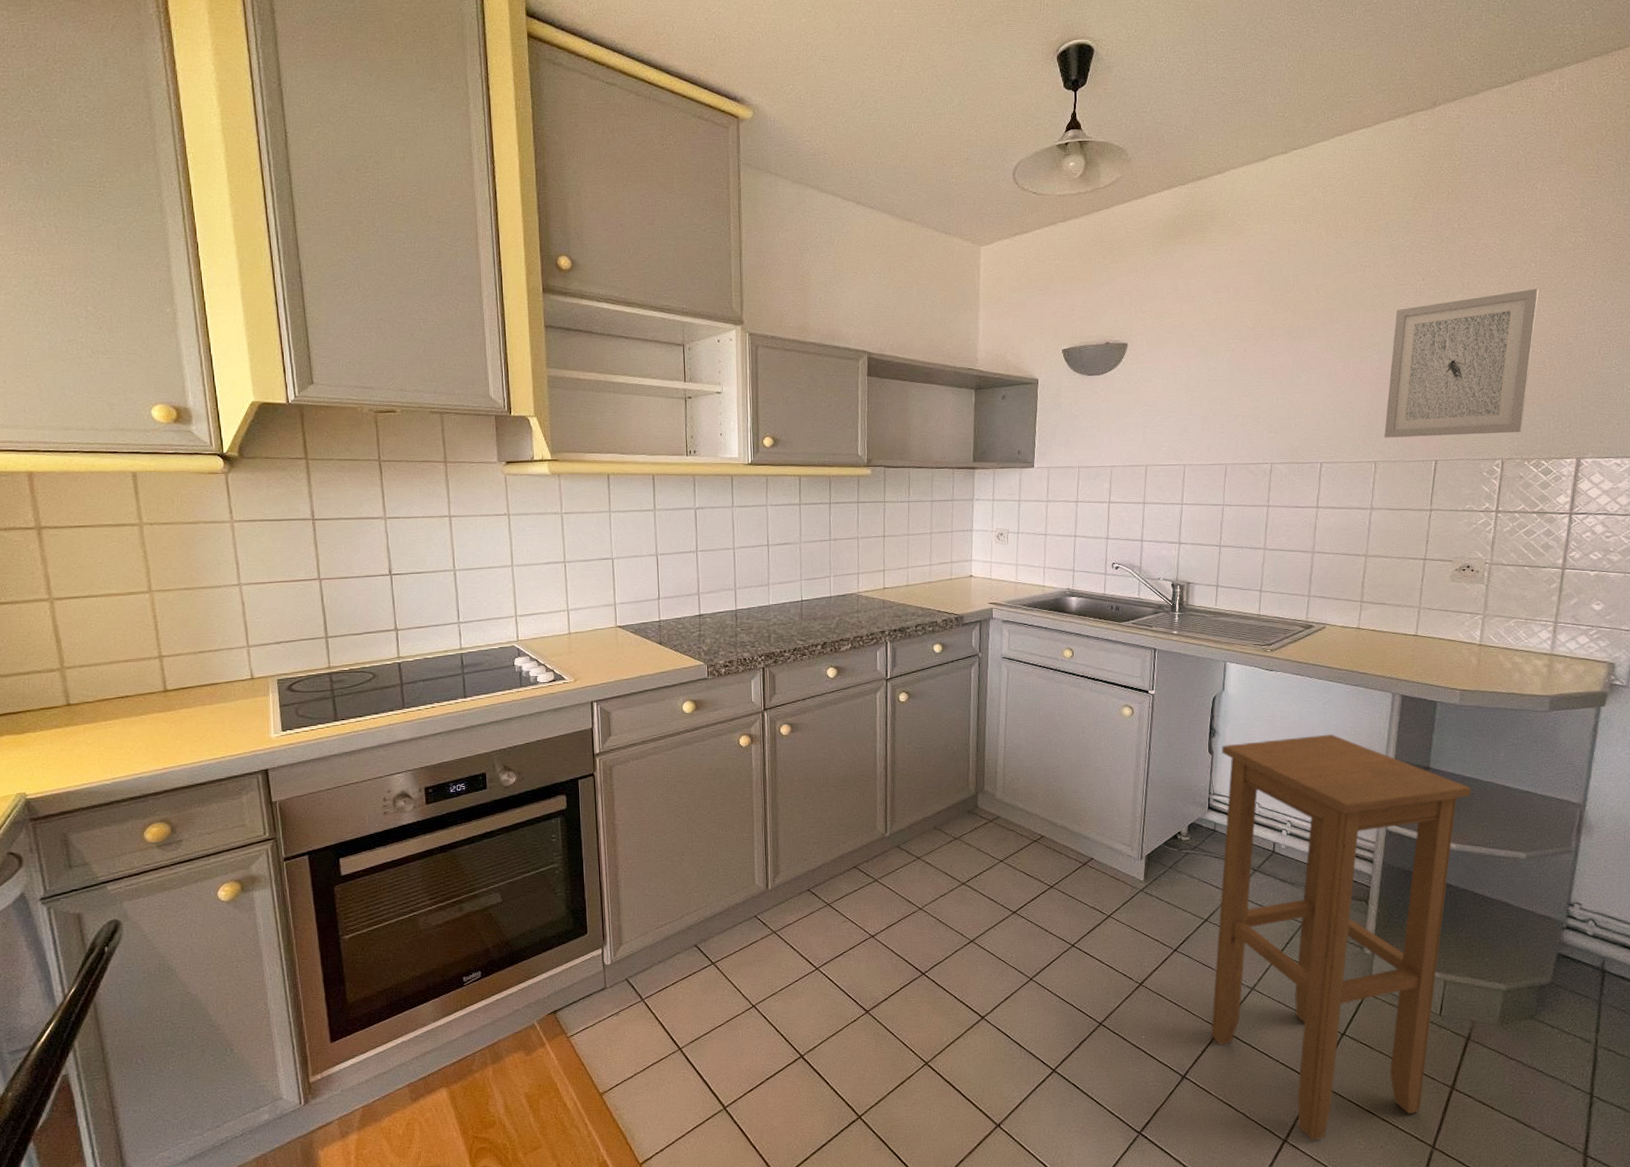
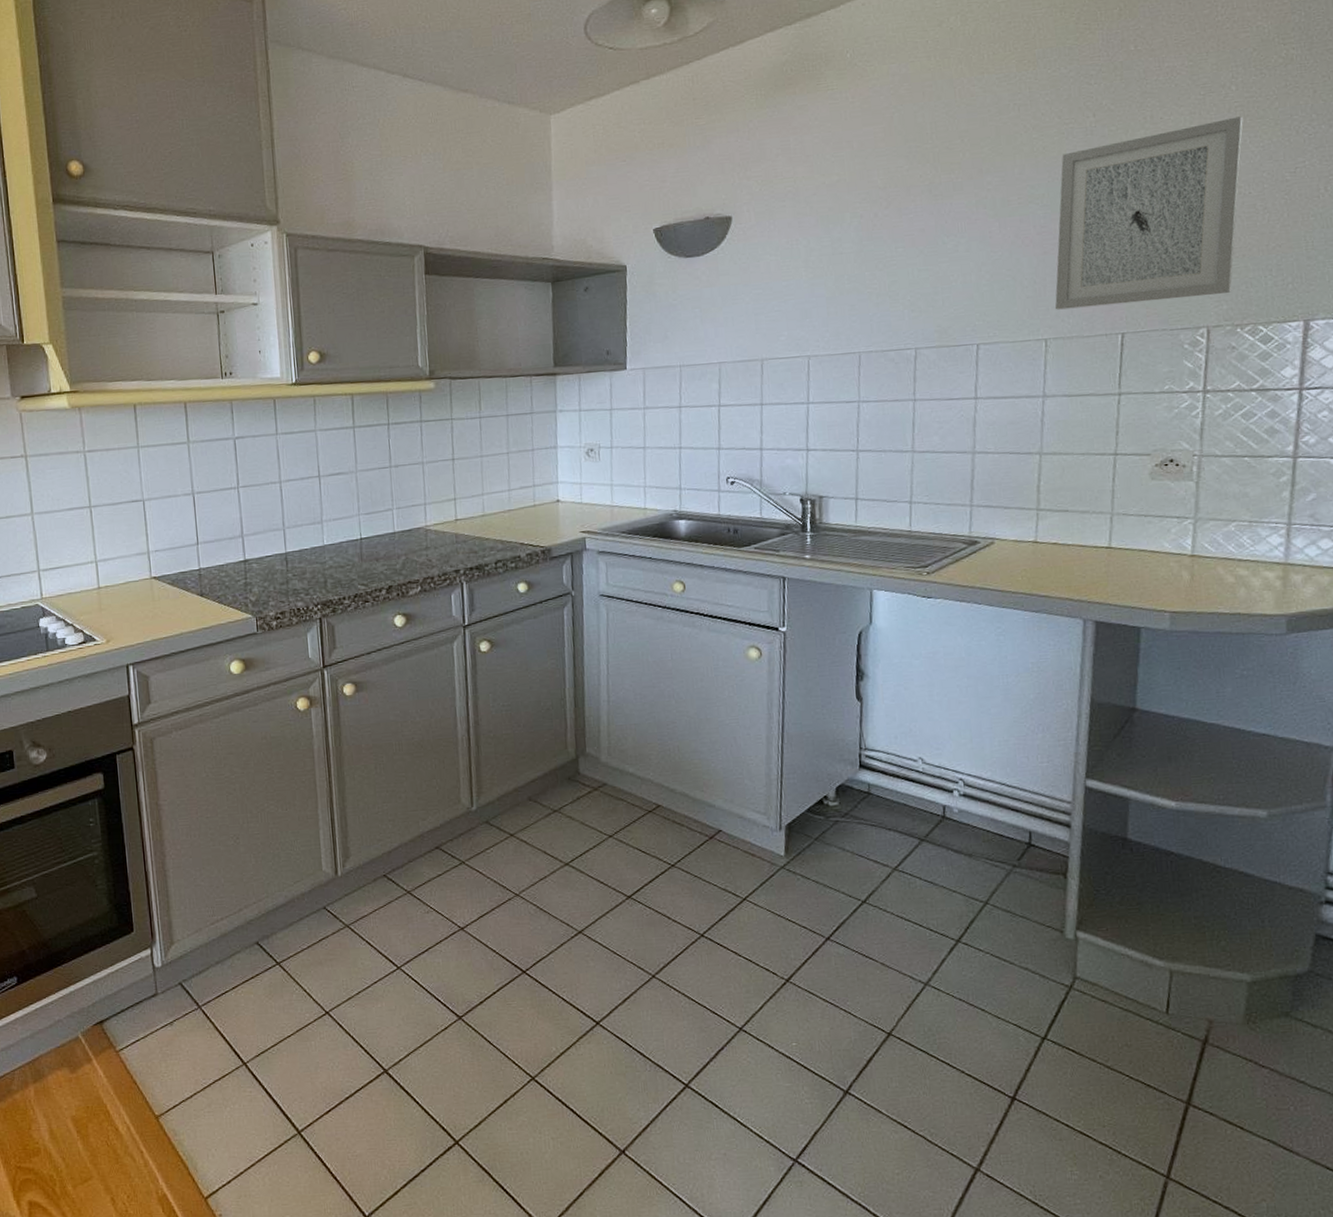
stool: present [1210,734,1471,1141] -> none [872,671,1192,1170]

